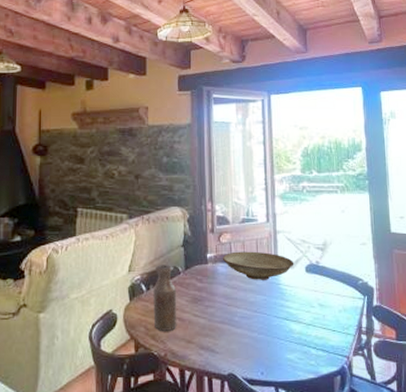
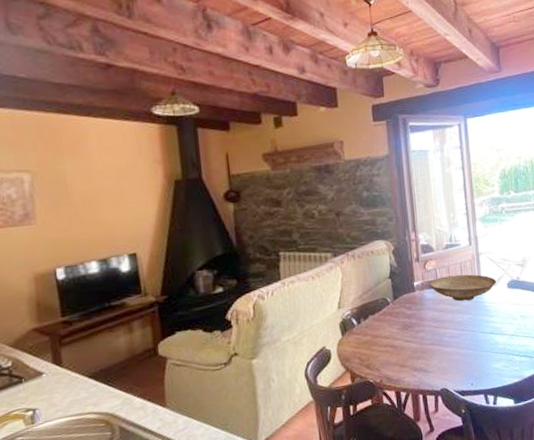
bottle: present [153,265,177,331] -> none [364,297,390,360]

